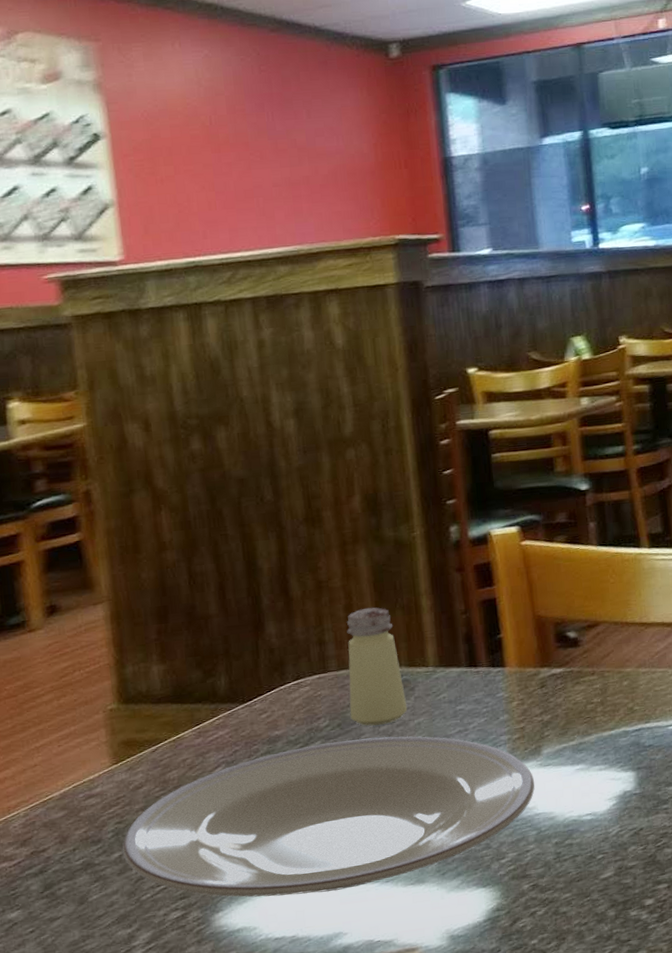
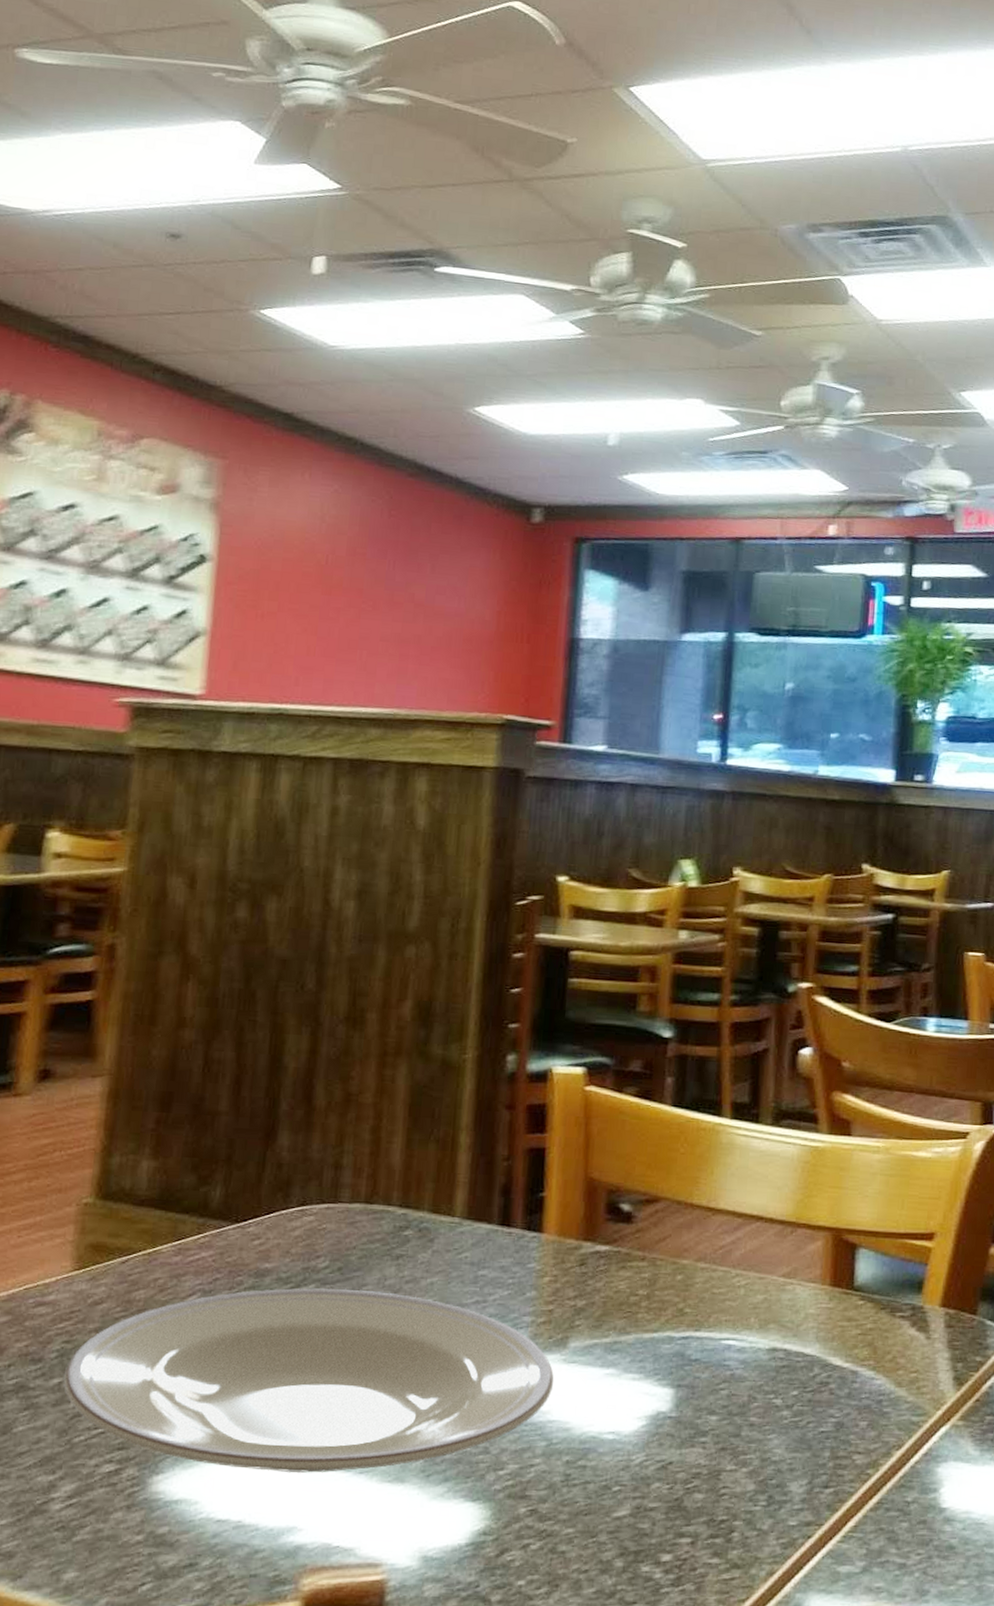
saltshaker: present [347,607,408,727] -> none [354,1133,422,1278]

